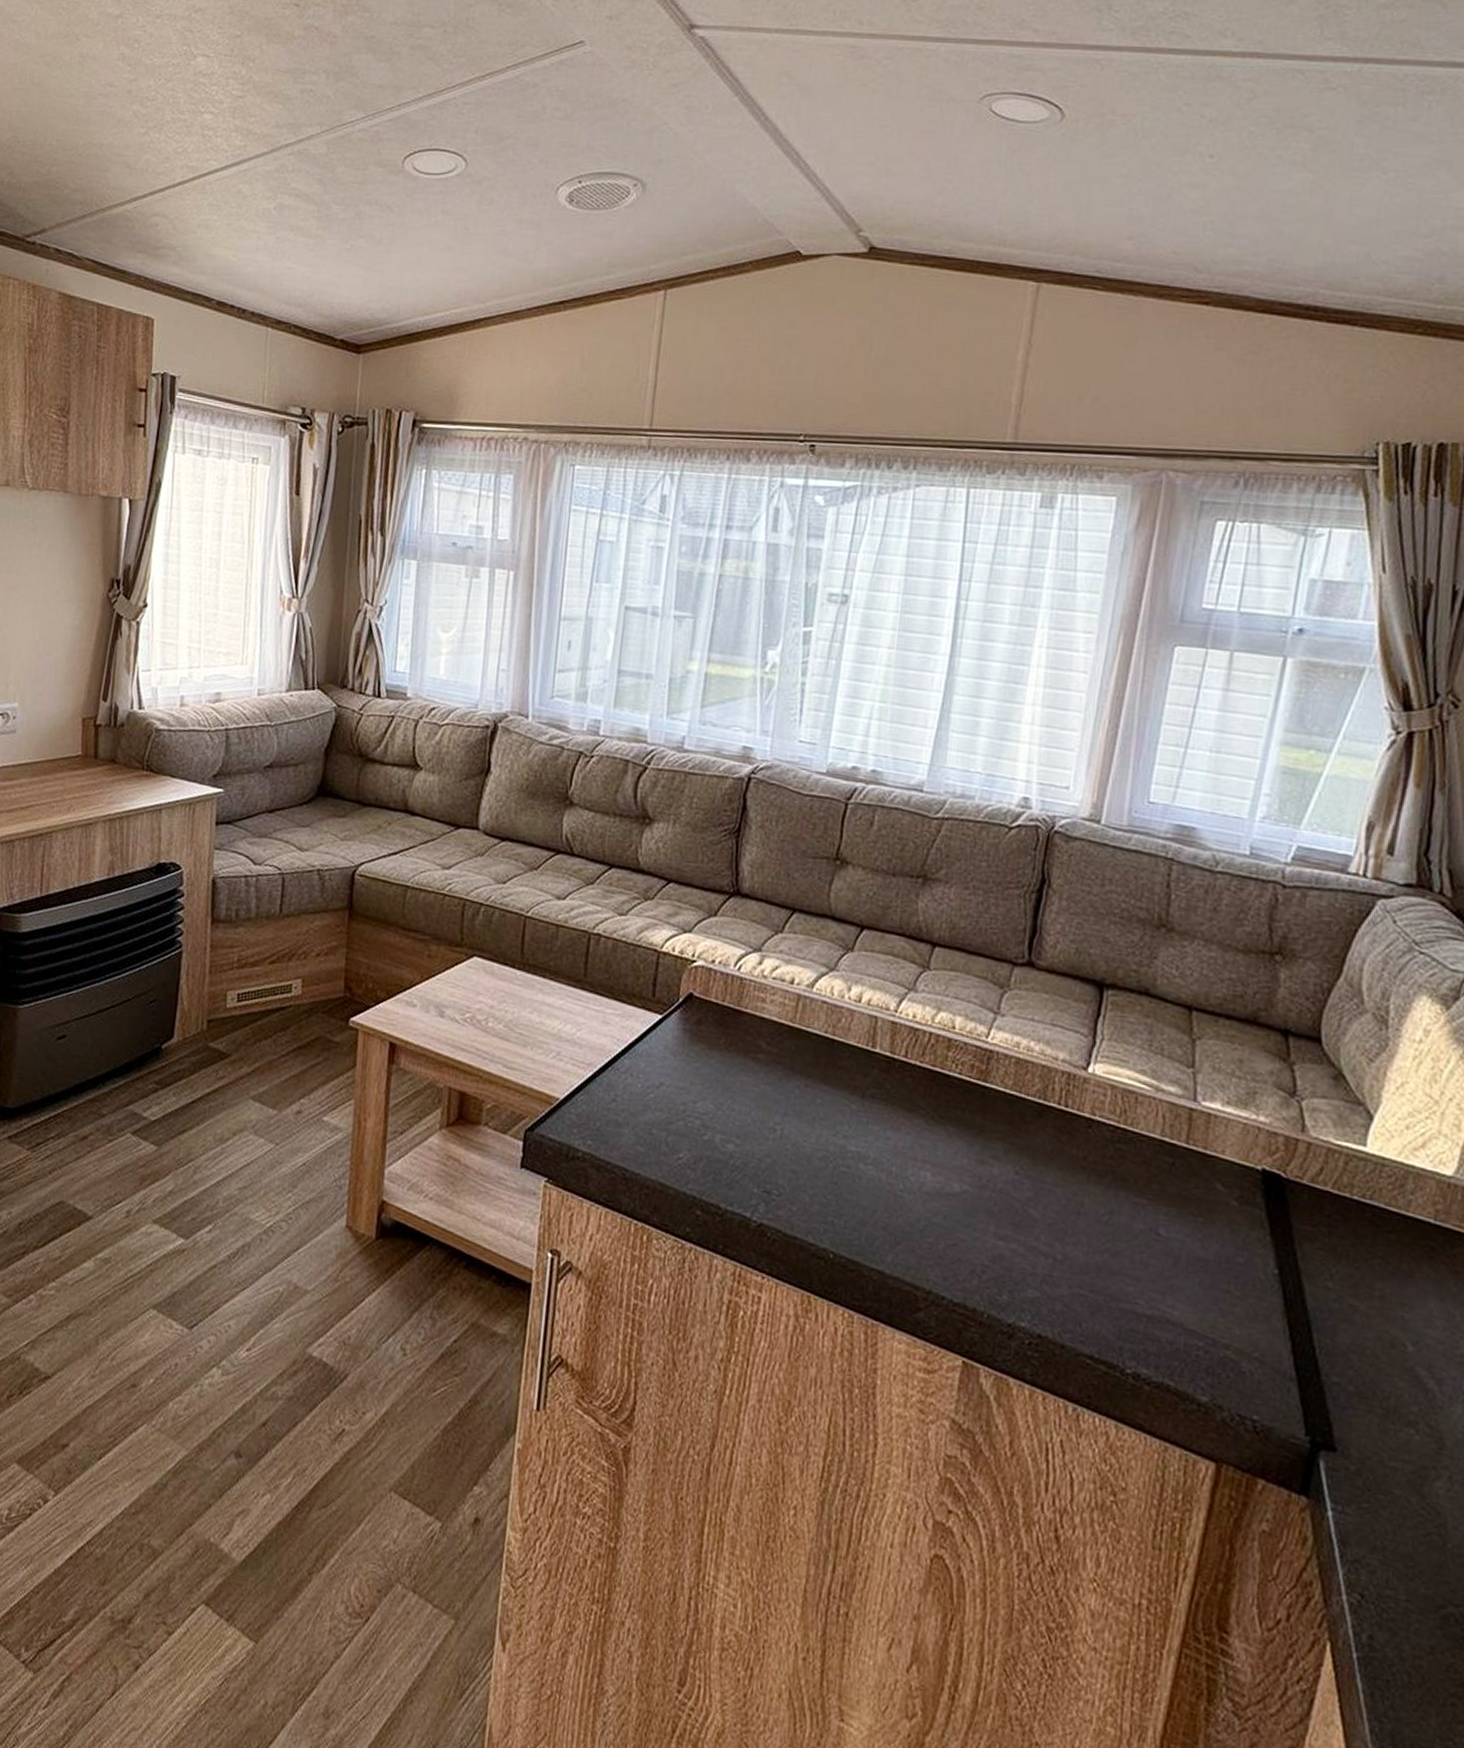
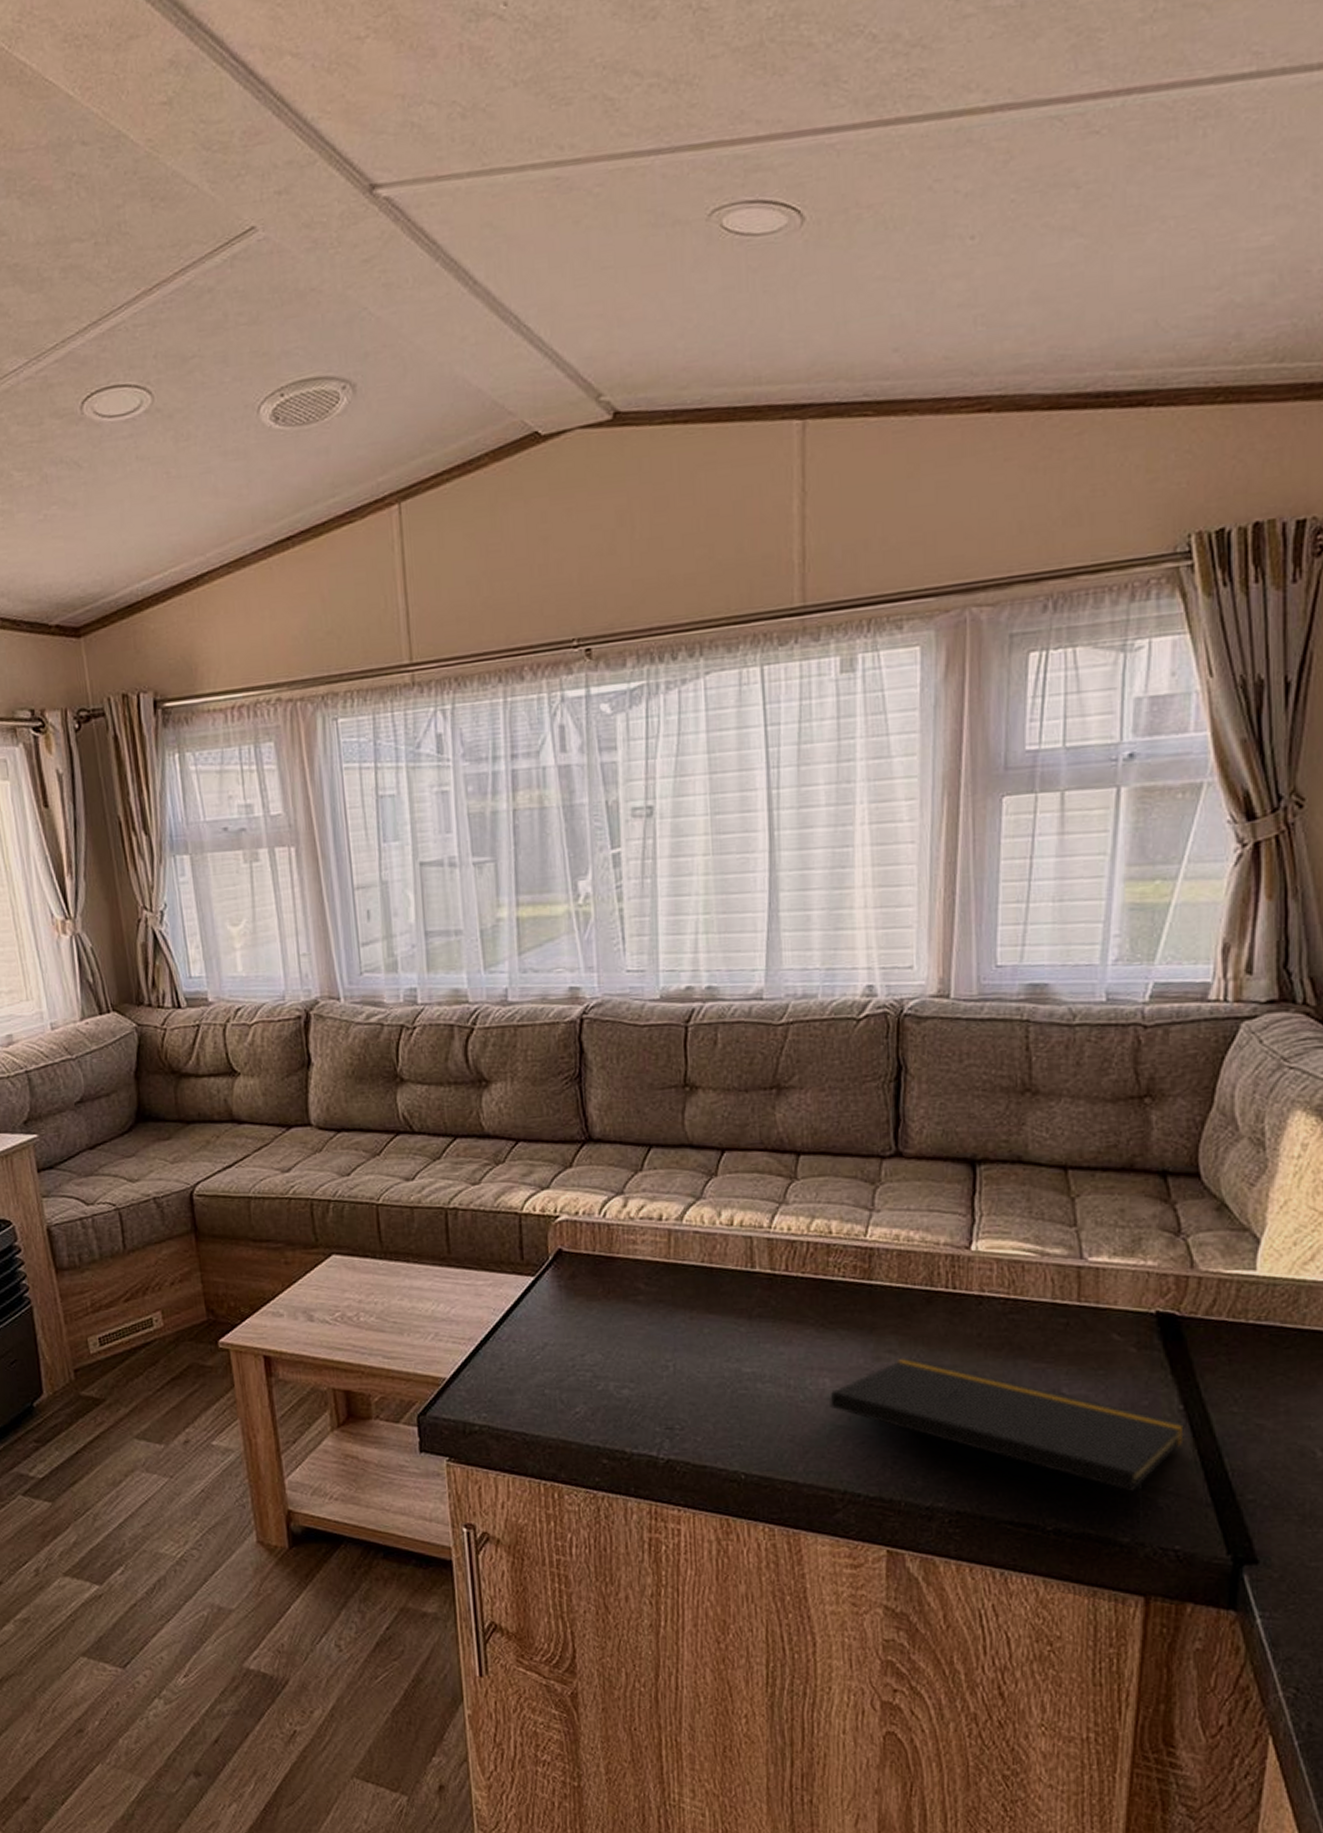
notepad: none [928,1166,1278,1395] -> present [830,1357,1185,1533]

